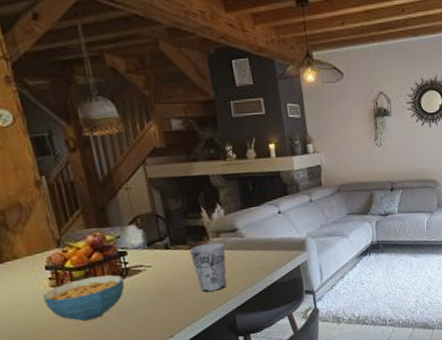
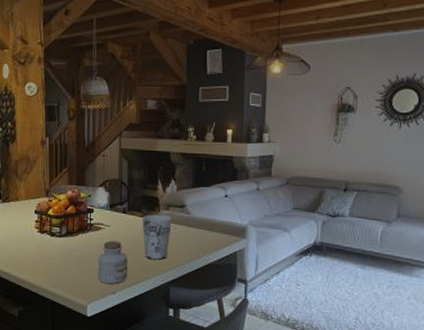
cereal bowl: present [42,274,125,321] -> none [28,225,87,263]
jar: none [144,280,185,329] -> present [98,240,128,284]

